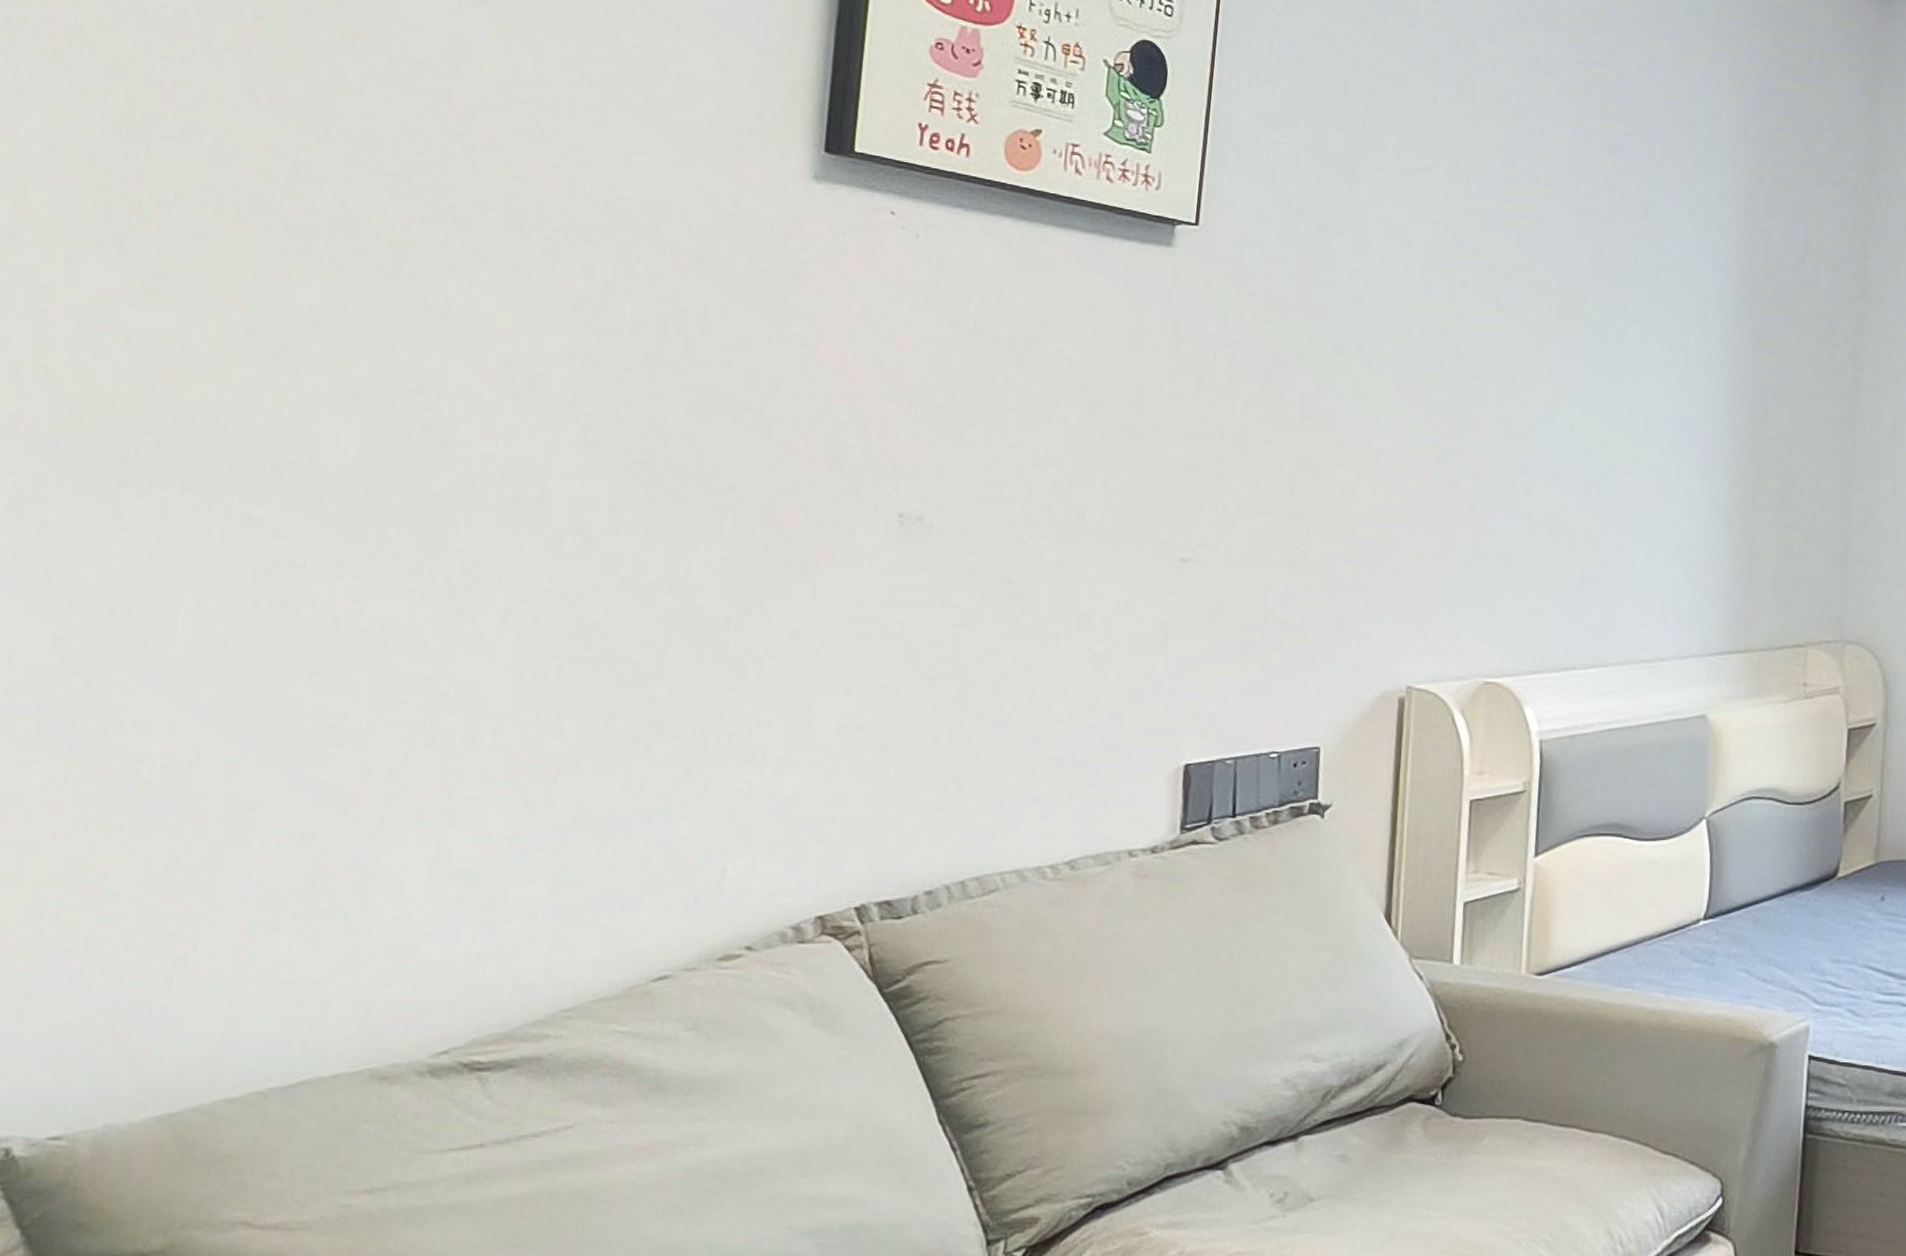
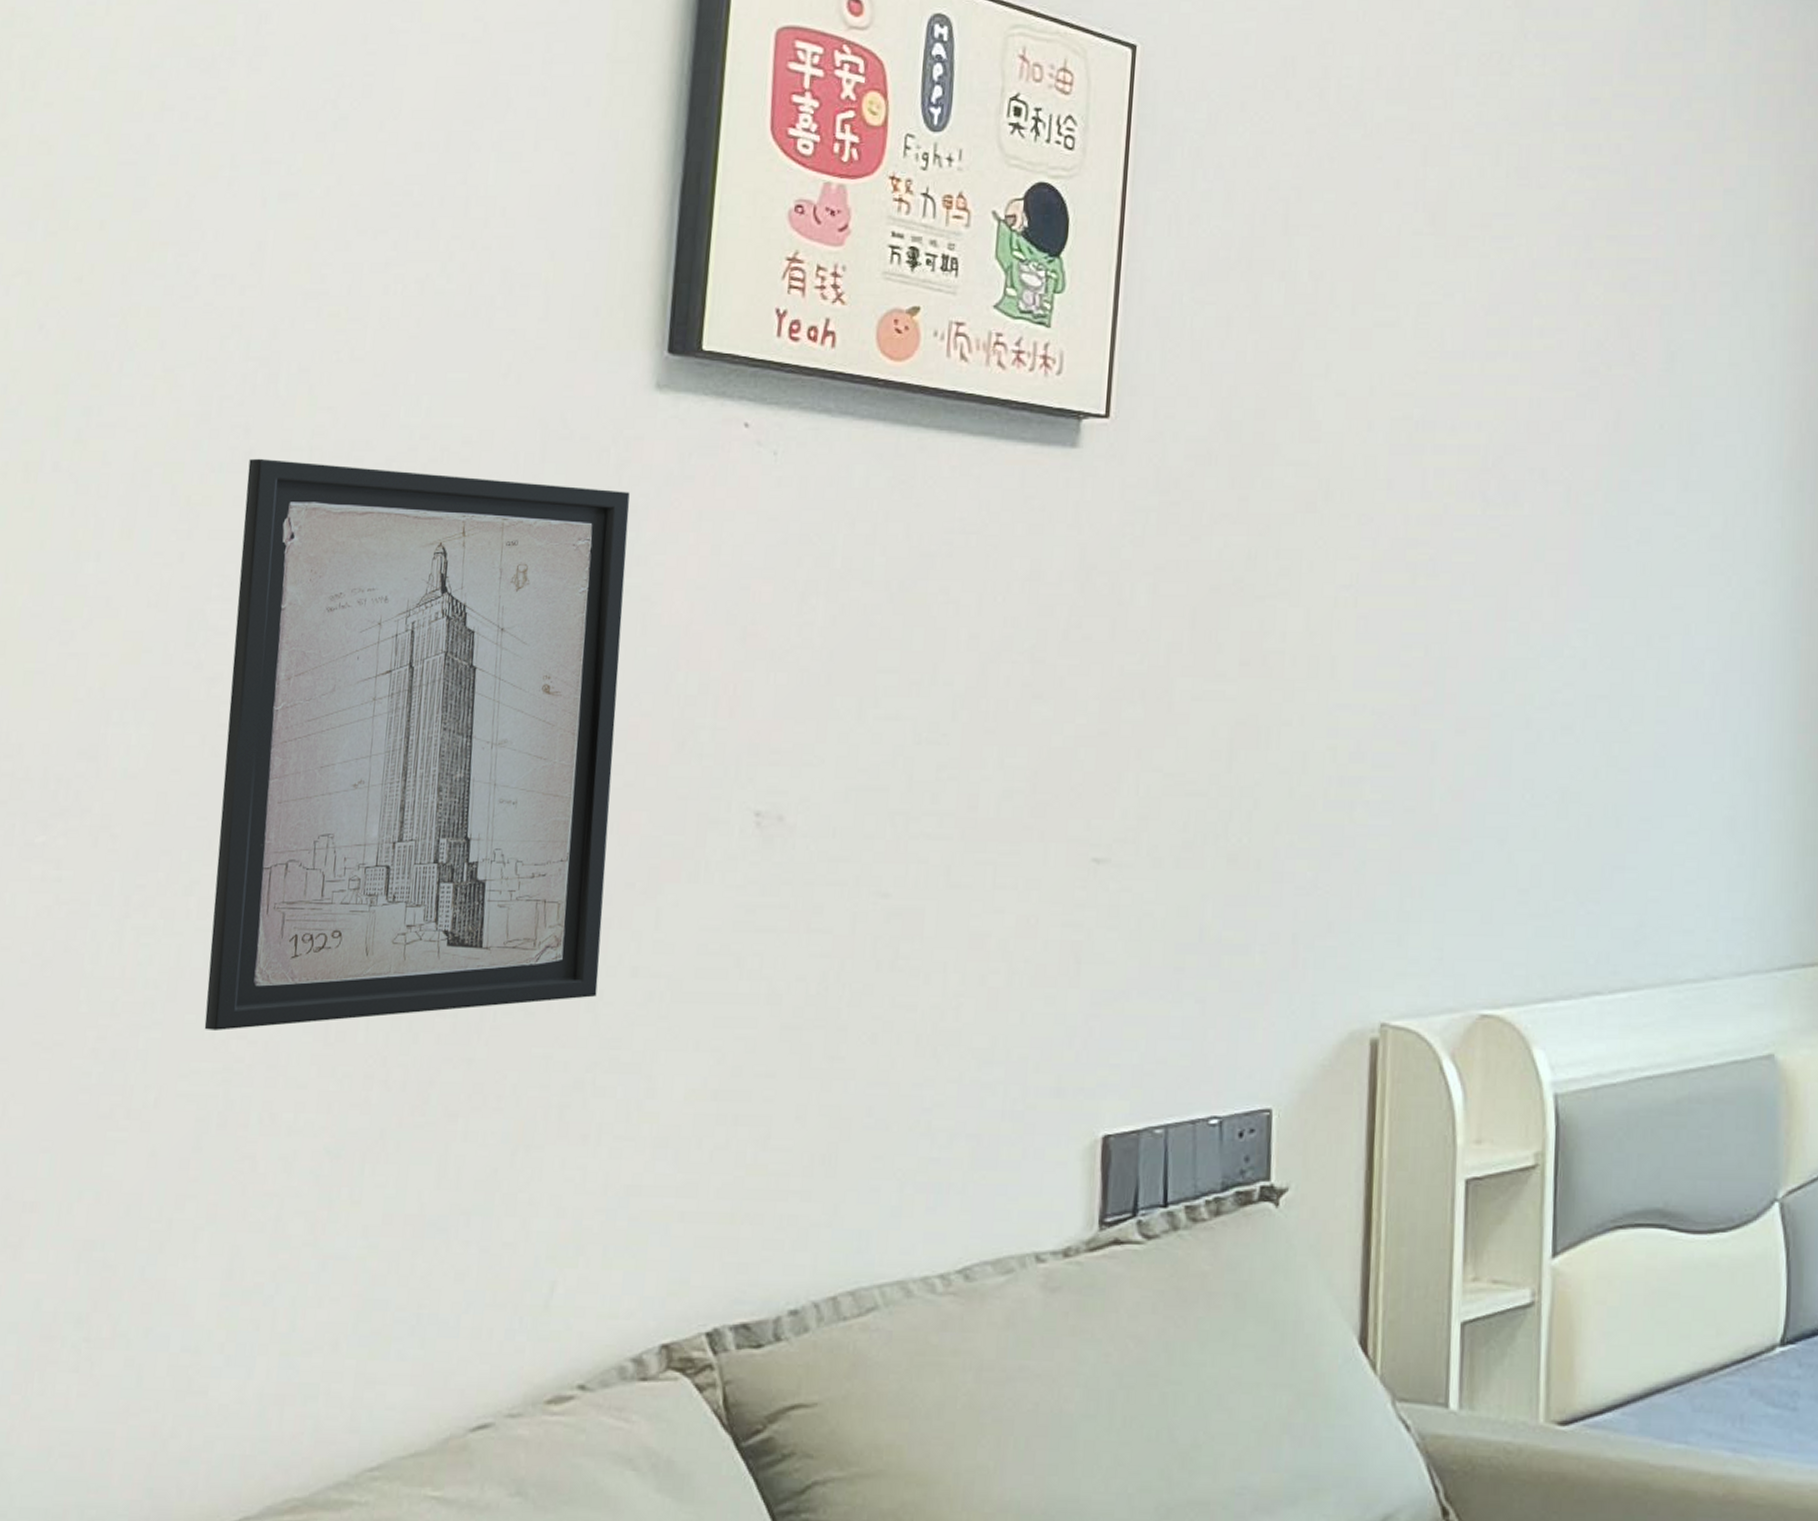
wall art: none [411,214,791,670] -> present [204,458,630,1030]

